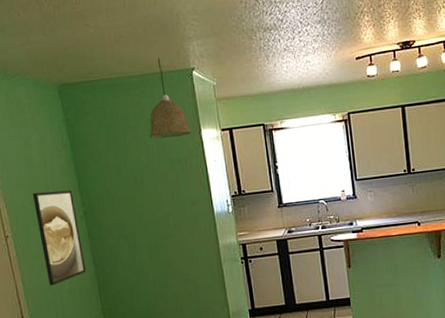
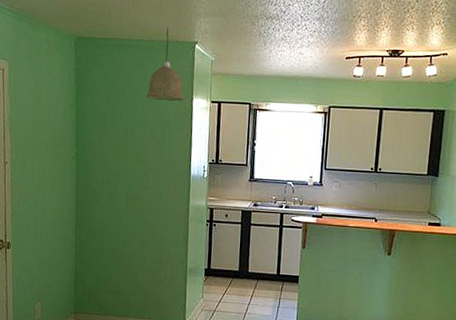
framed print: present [32,190,86,286] -> none [34,129,70,214]

